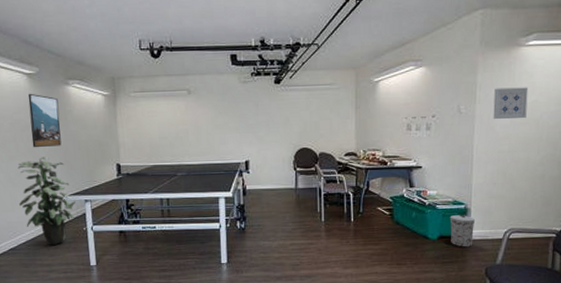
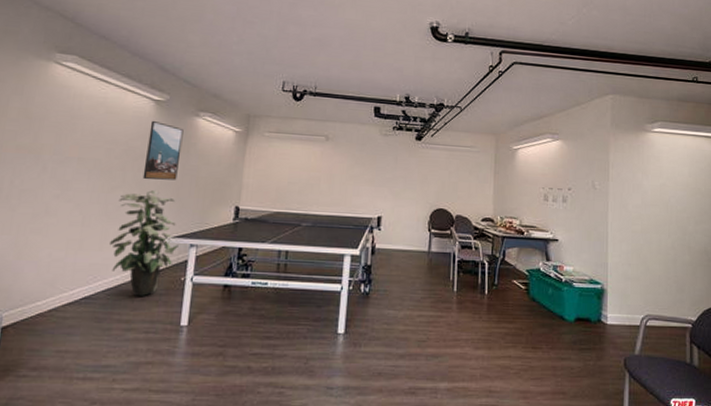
trash can: present [449,215,476,247] -> none [586,295,612,333]
wall art: present [493,87,529,120] -> none [625,168,656,201]

